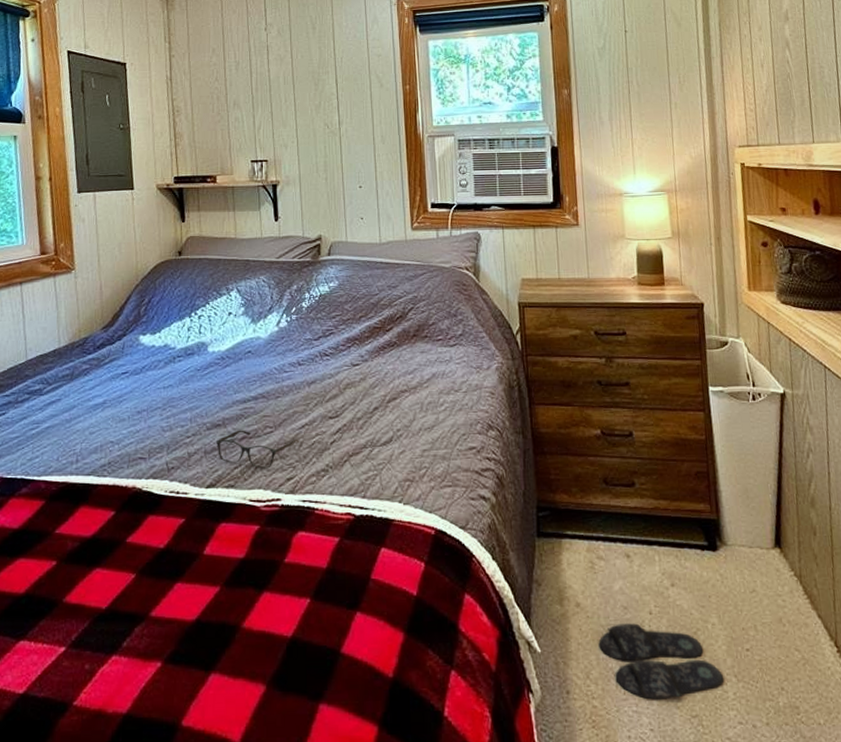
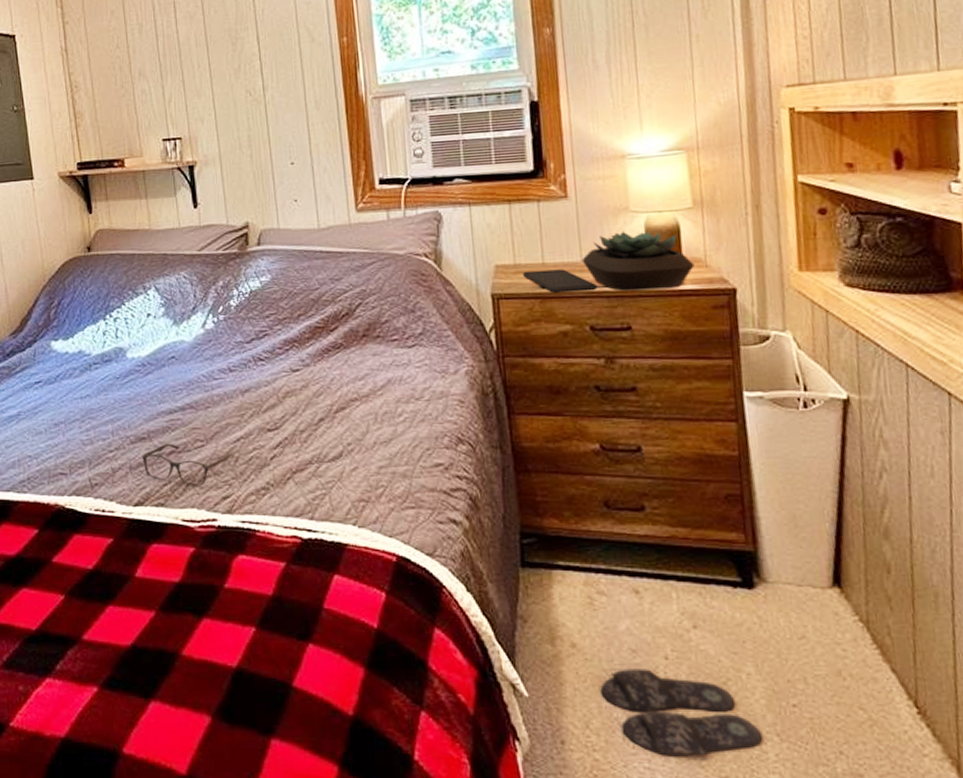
mobile phone: none [543,283,600,304] -> present [523,269,597,294]
succulent plant: none [589,254,673,304] -> present [581,231,694,292]

